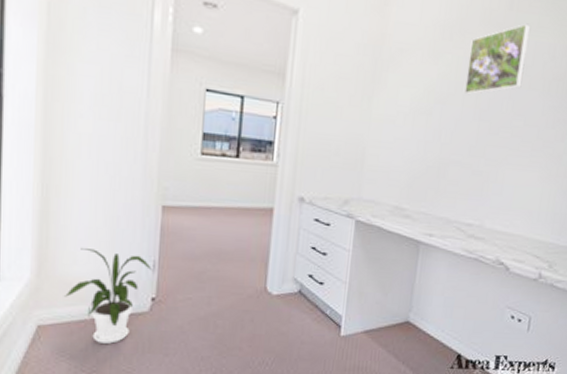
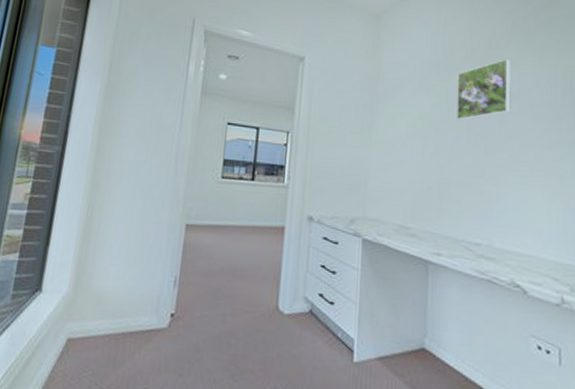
house plant: present [65,248,151,344] -> none [95,263,173,361]

